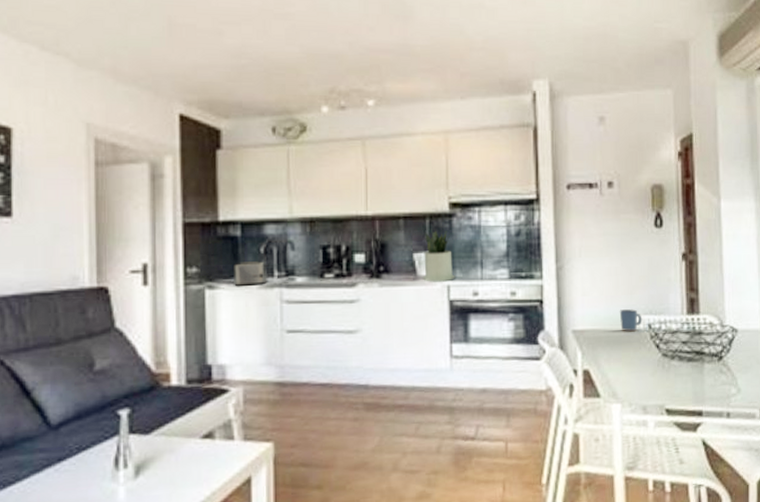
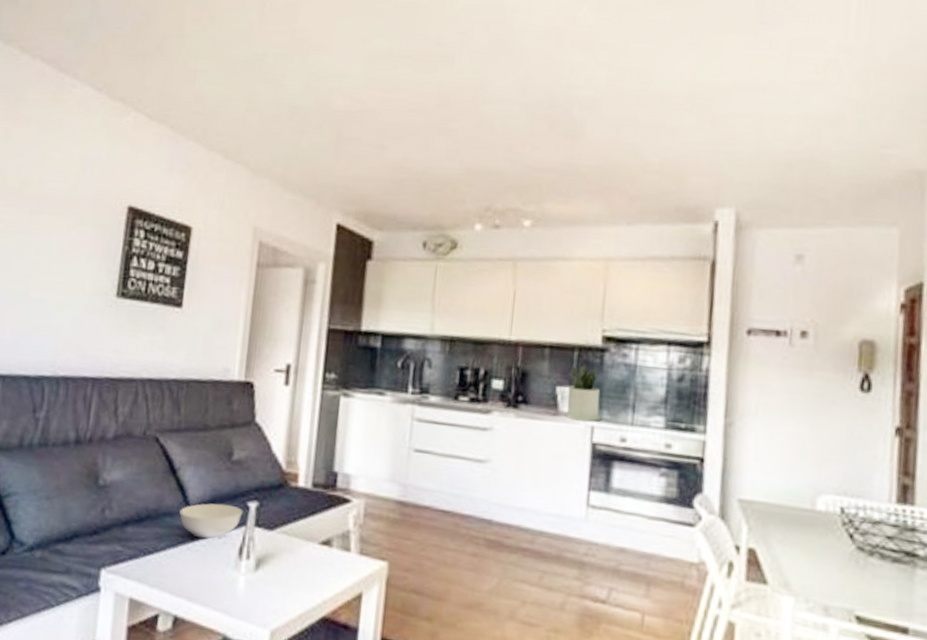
bowl: none [40,416,114,457] -> present [179,503,243,539]
toaster: present [232,260,269,287] -> none [368,373,405,400]
mug: present [619,309,643,332] -> none [802,484,833,513]

